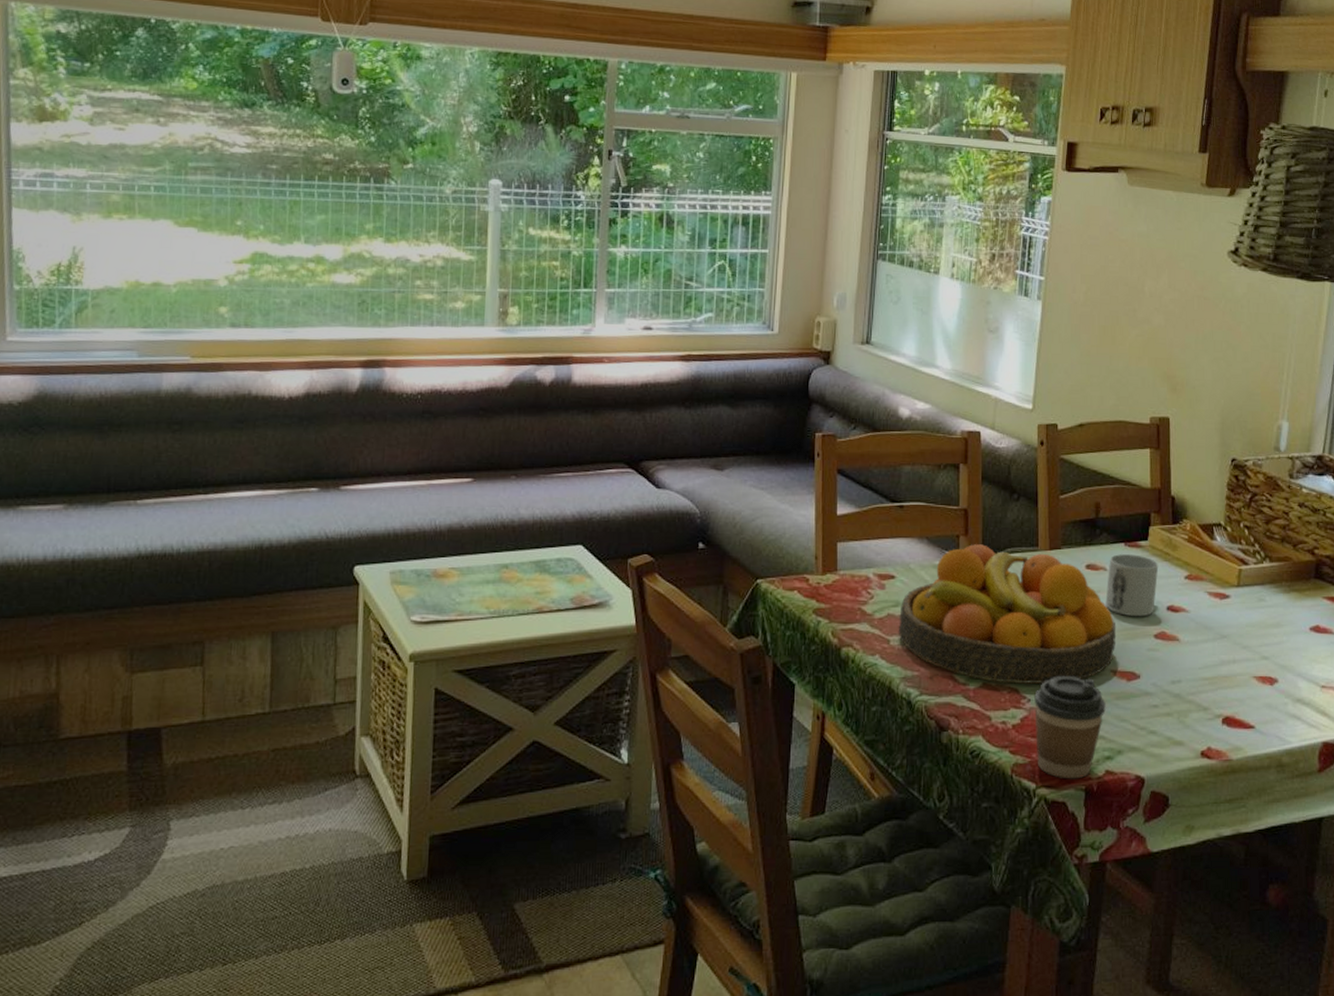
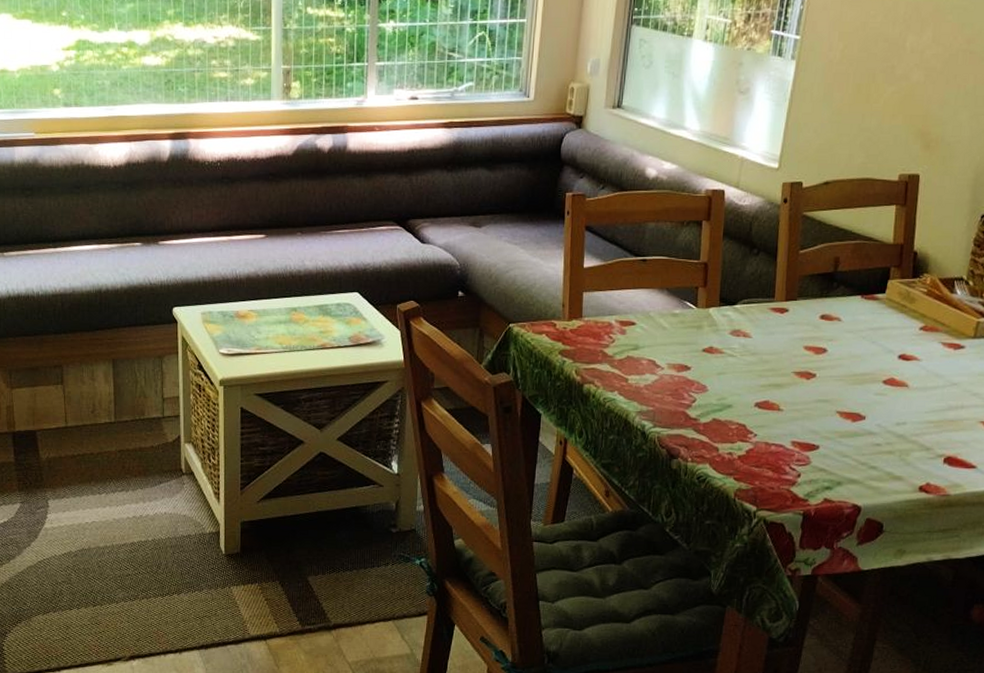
fruit bowl: present [898,544,1117,684] -> none [636,295,846,421]
coffee cup: present [1034,675,1106,779] -> none [759,414,829,505]
mug: present [1105,554,1159,617] -> none [837,306,894,364]

